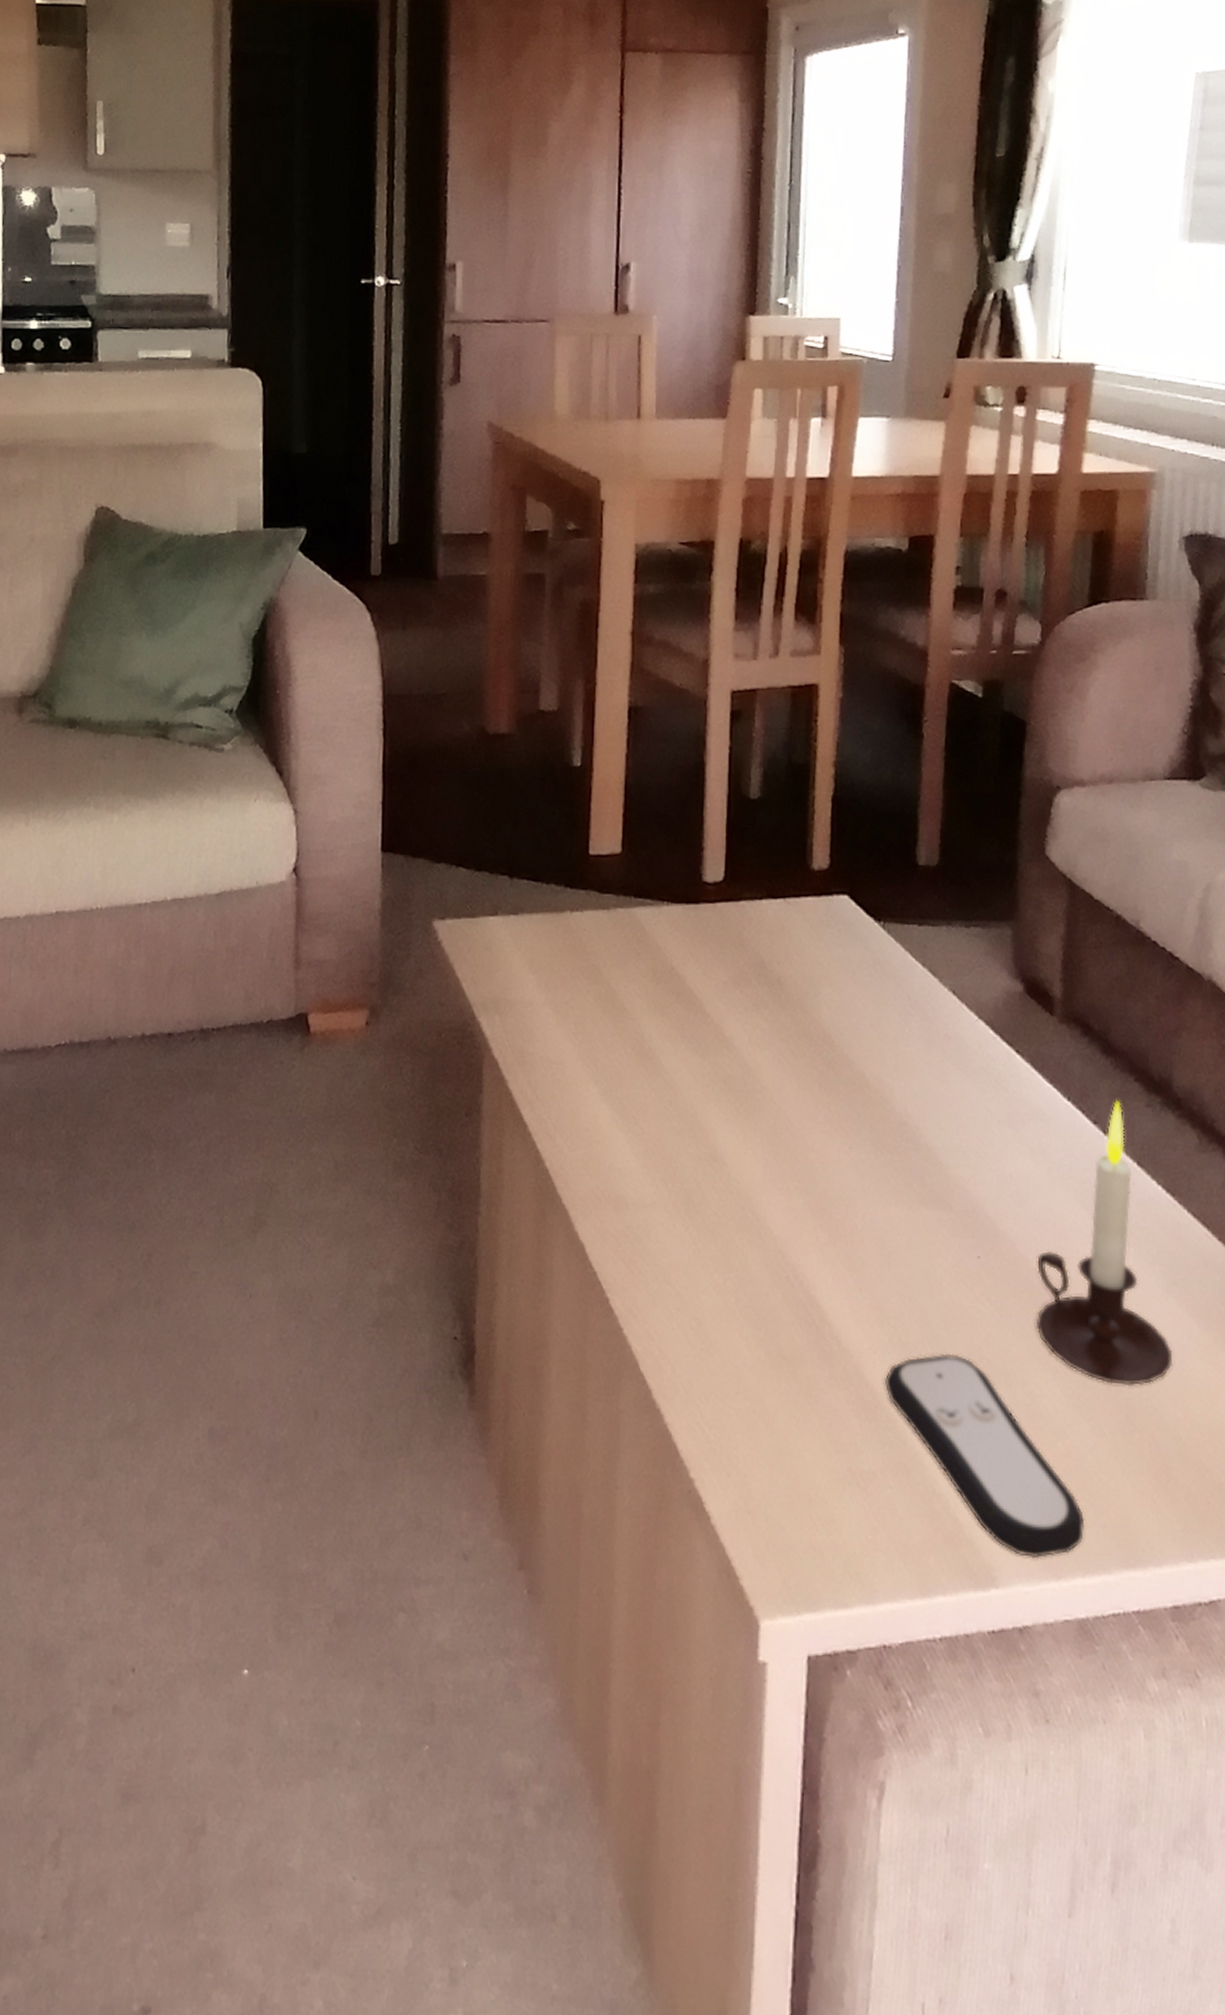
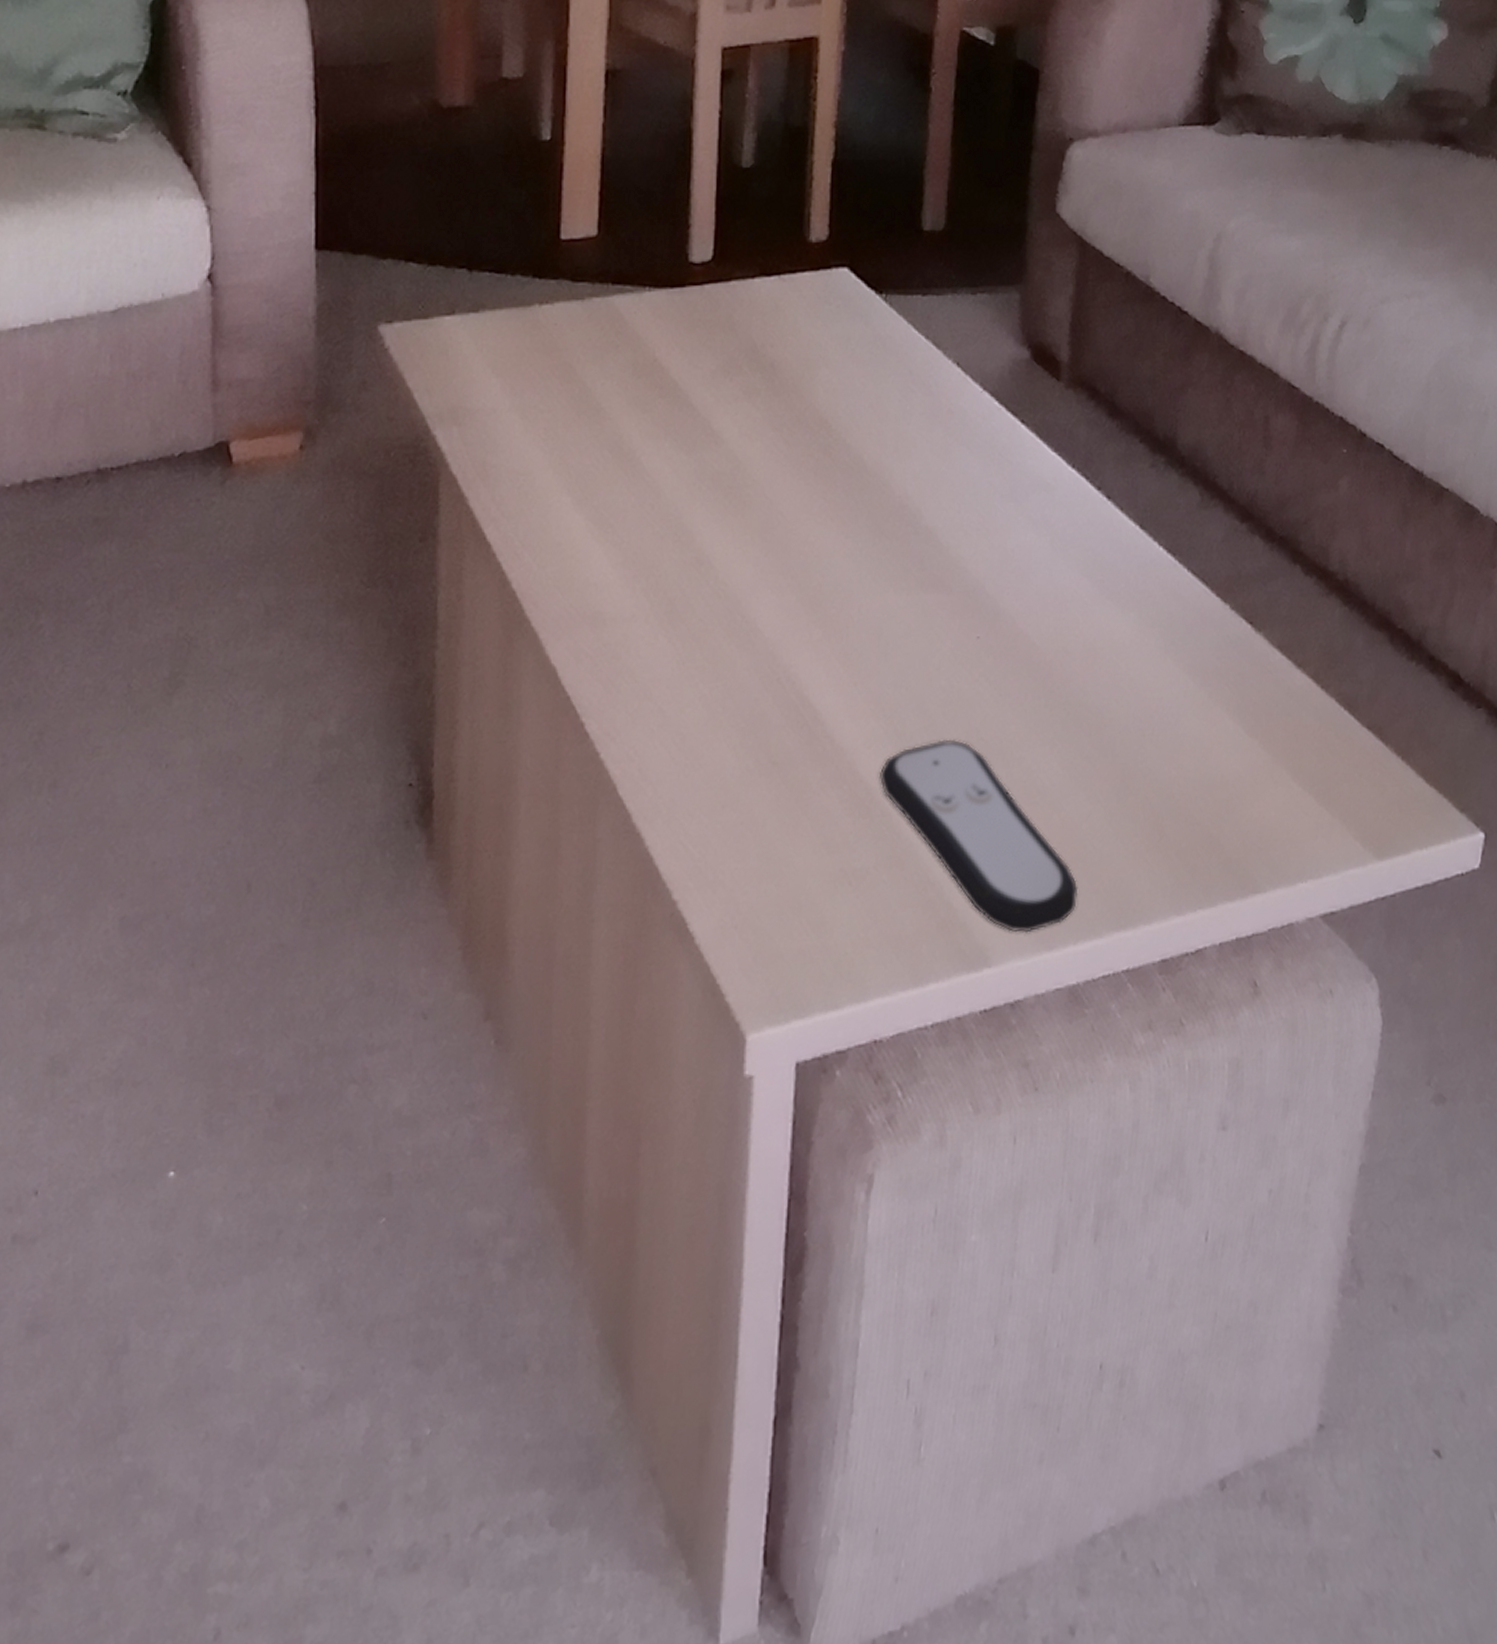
candle: present [1036,1100,1173,1387] -> none [1034,464,1169,751]

